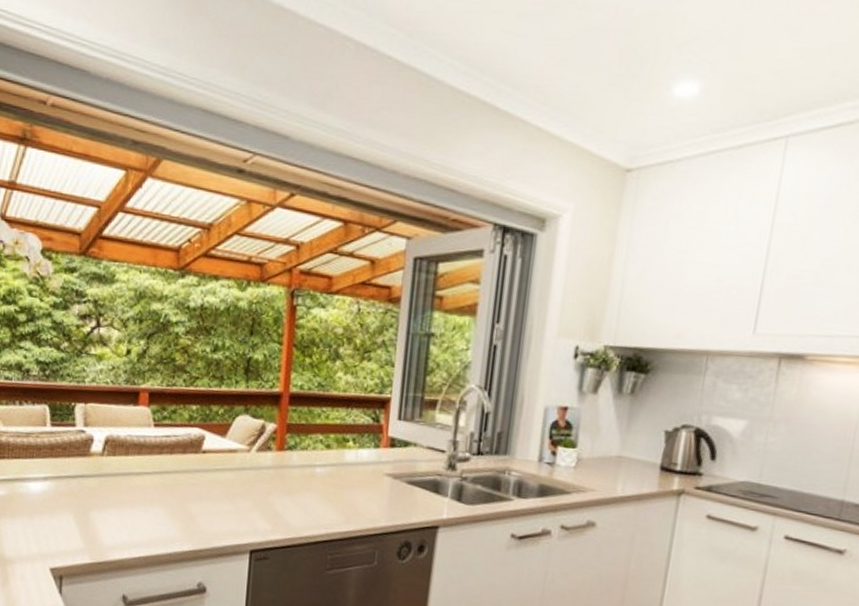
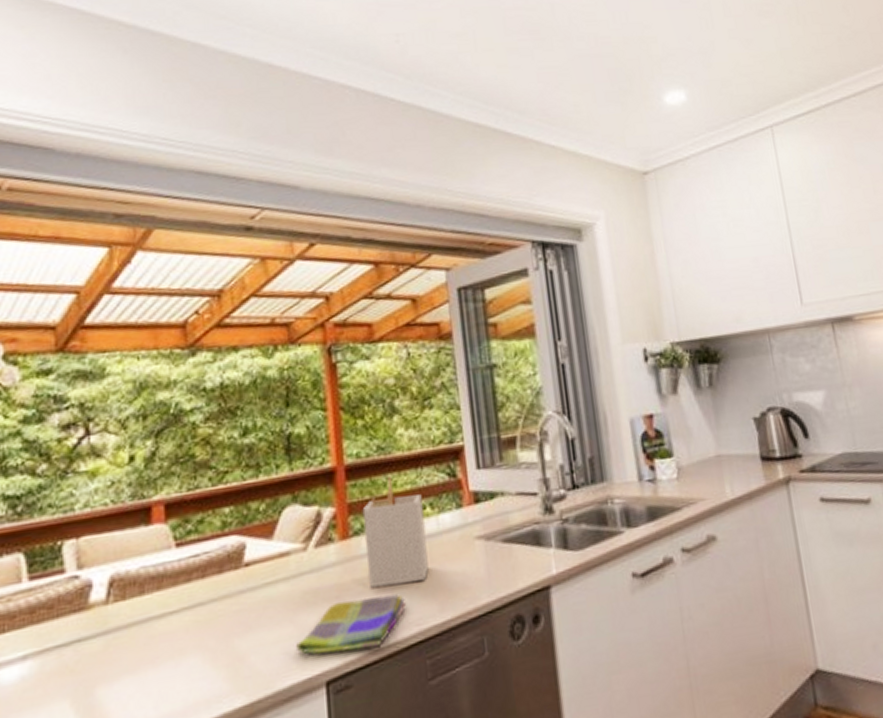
dish towel: none [232,496,319,535] -> present [296,595,406,655]
utensil holder: none [294,409,348,496] -> present [362,476,429,588]

